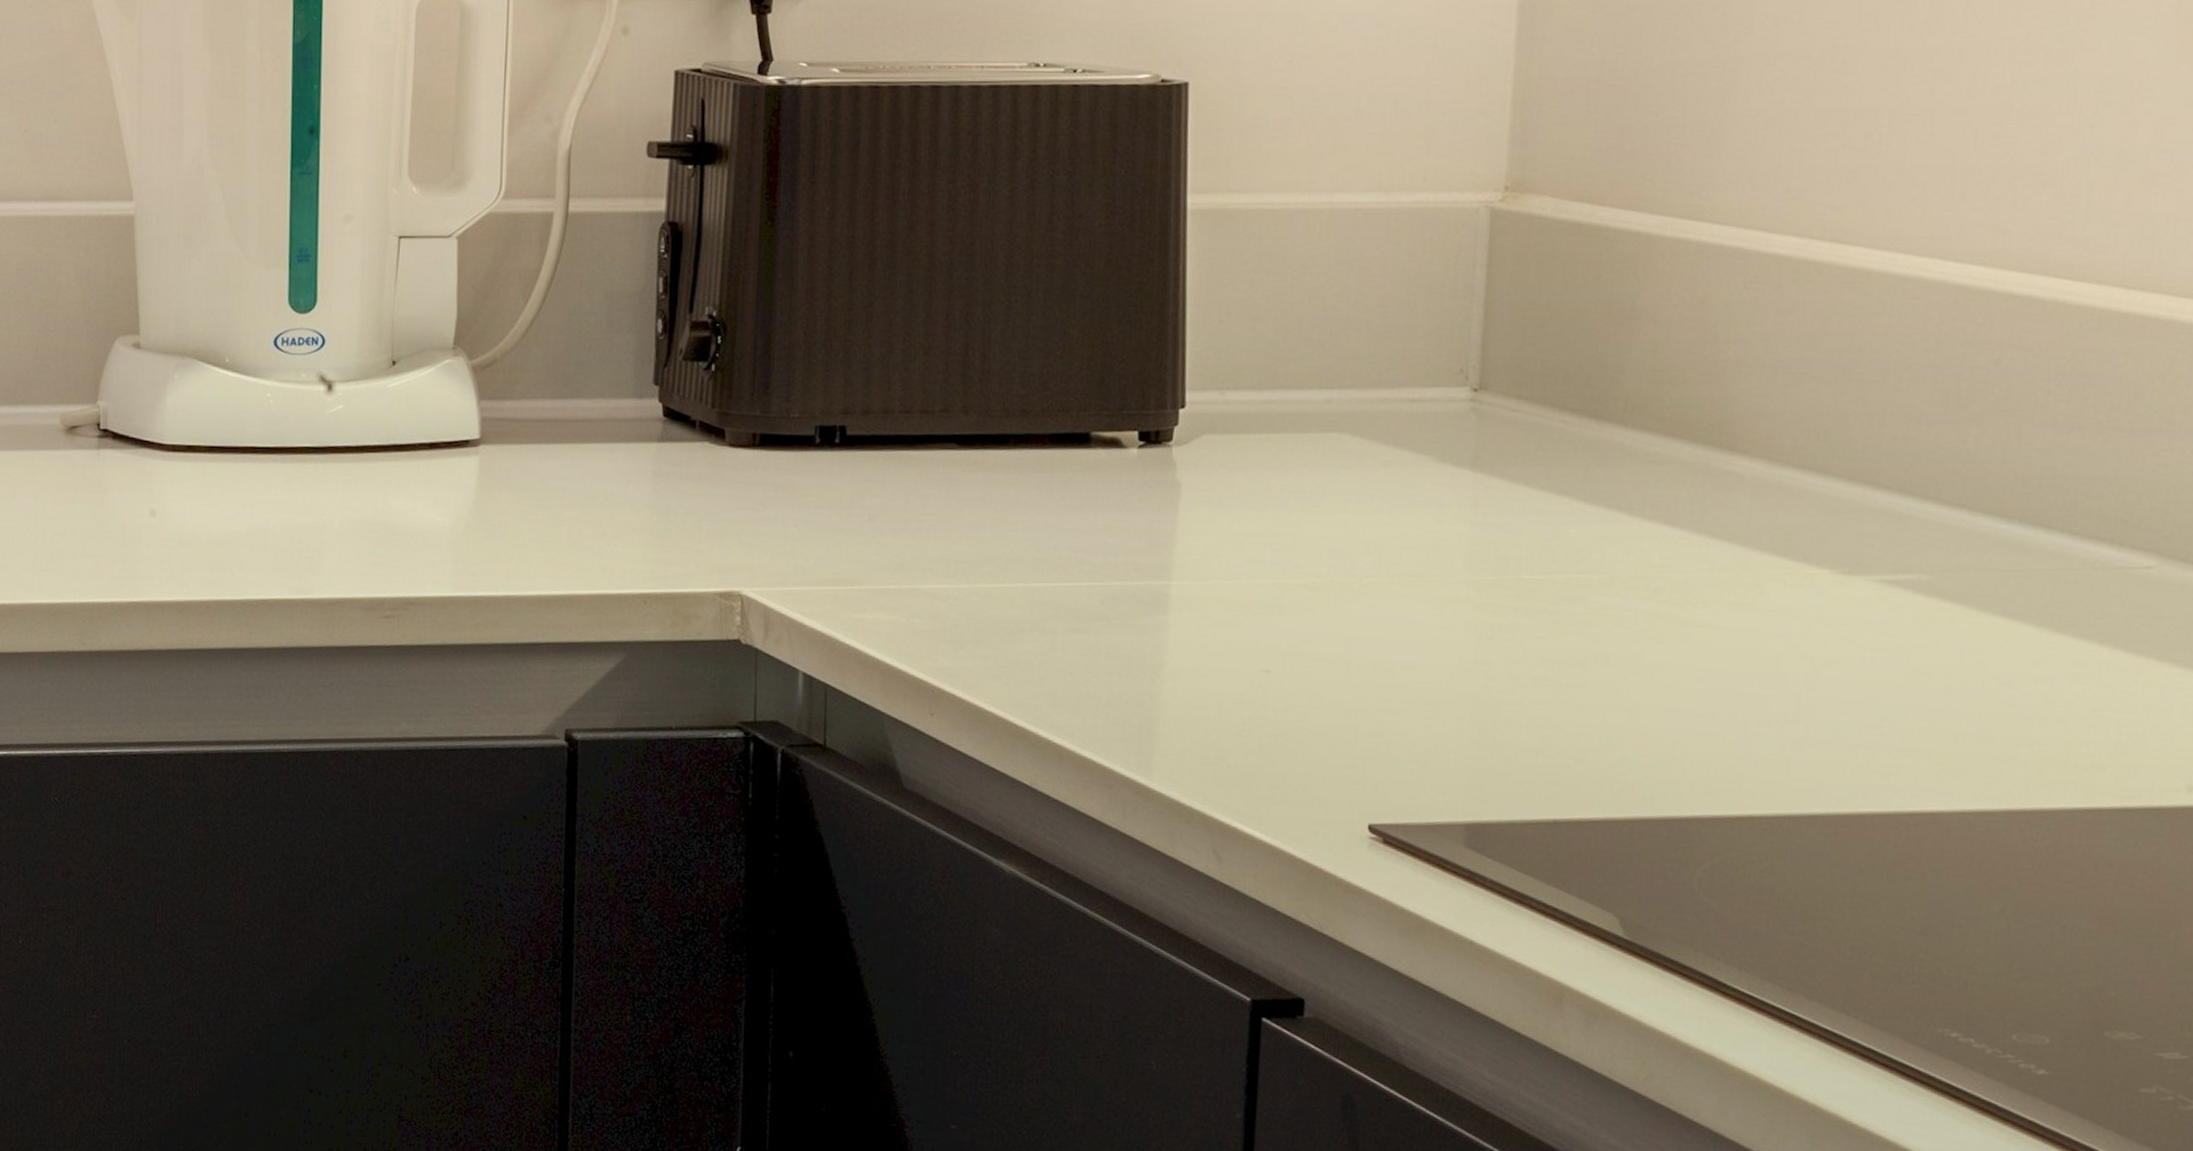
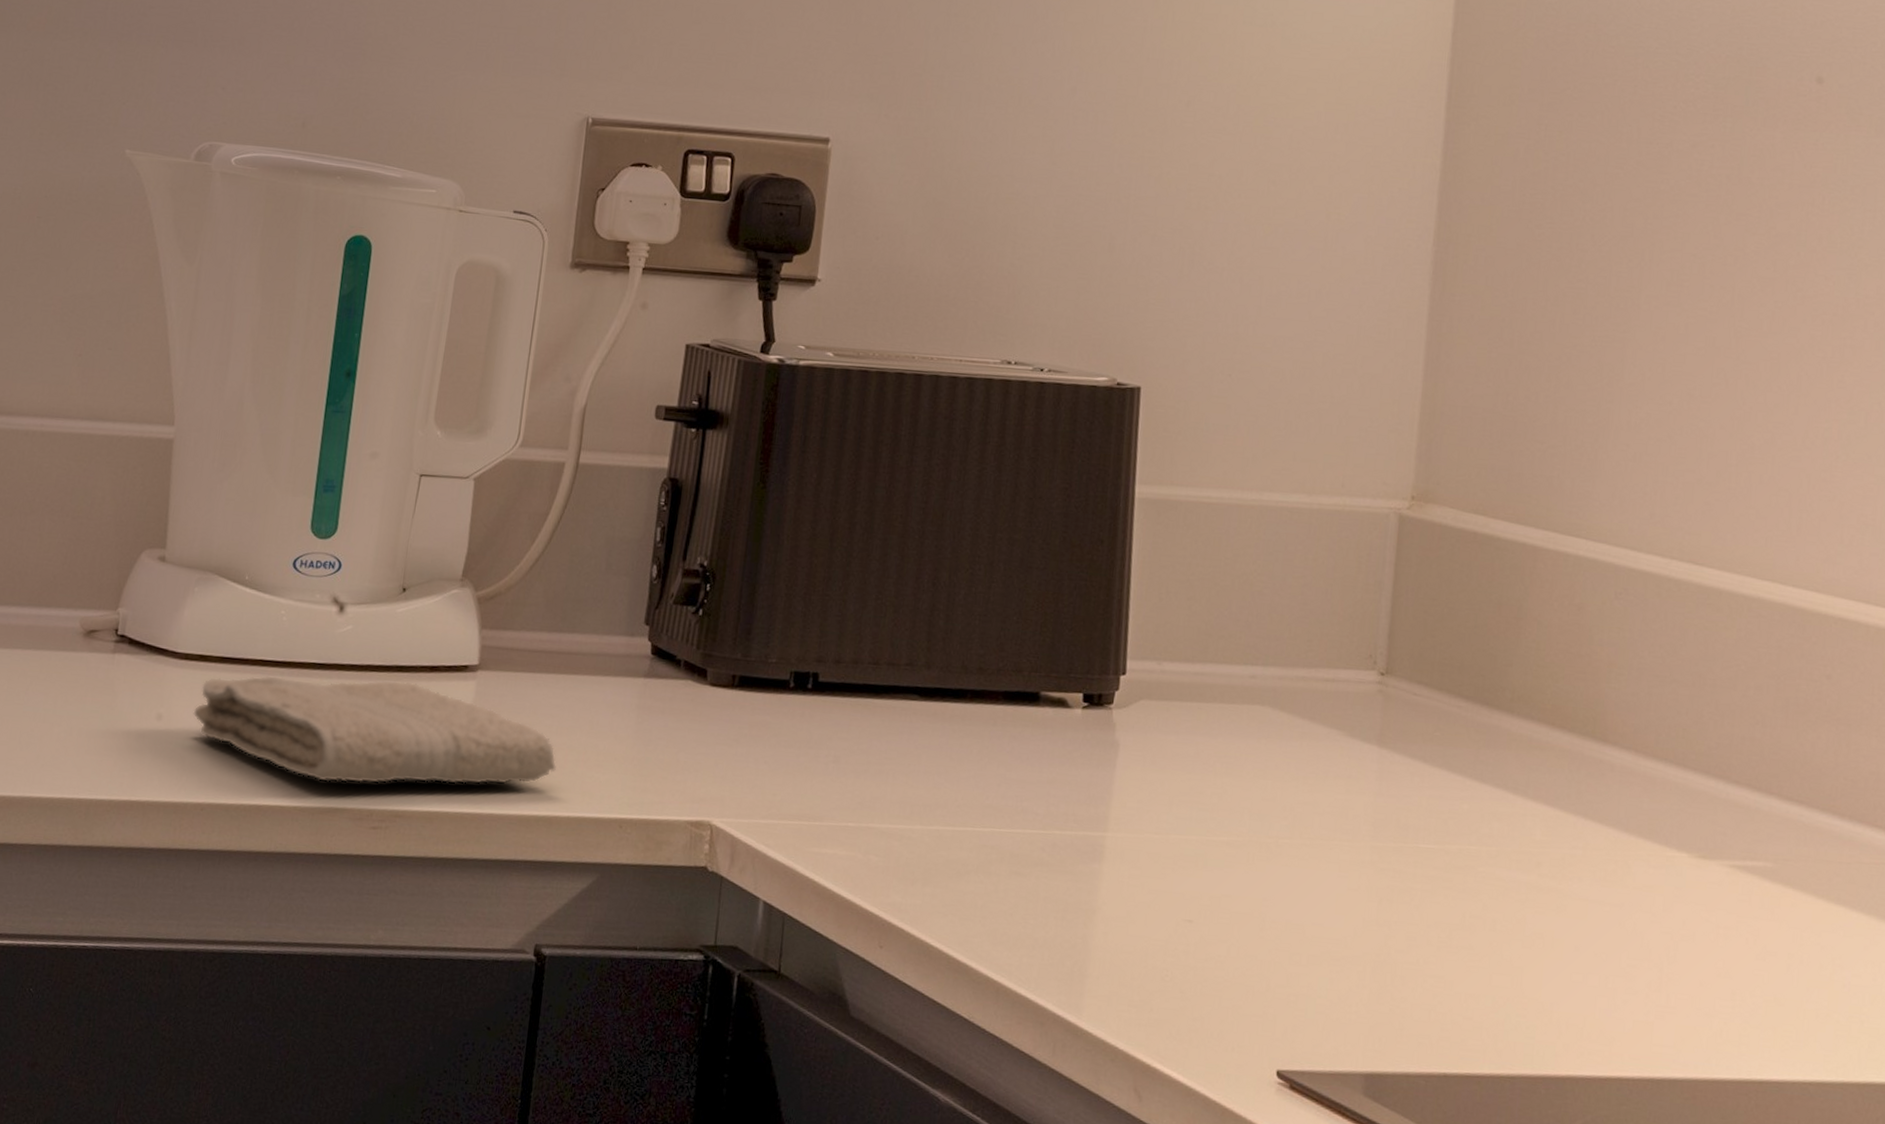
washcloth: none [187,461,572,571] -> present [193,676,556,784]

